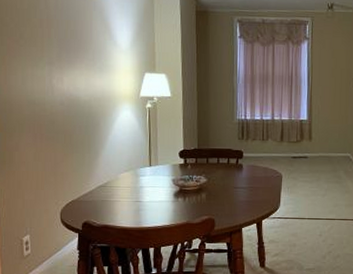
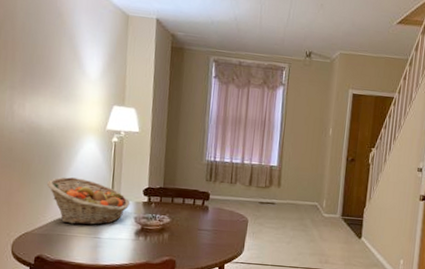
fruit basket: none [88,145,168,190] -> present [46,177,130,225]

